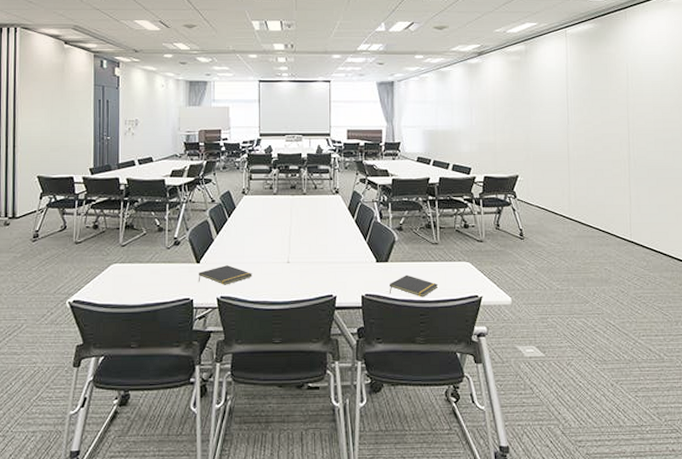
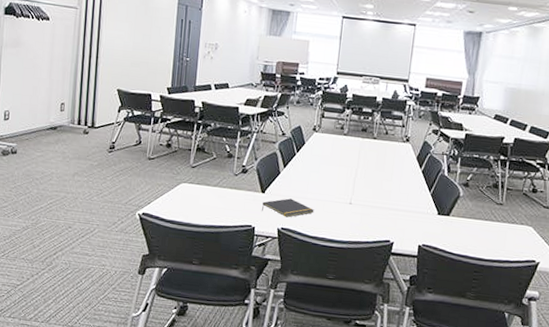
notepad: present [390,274,439,298] -> none [447,230,497,255]

